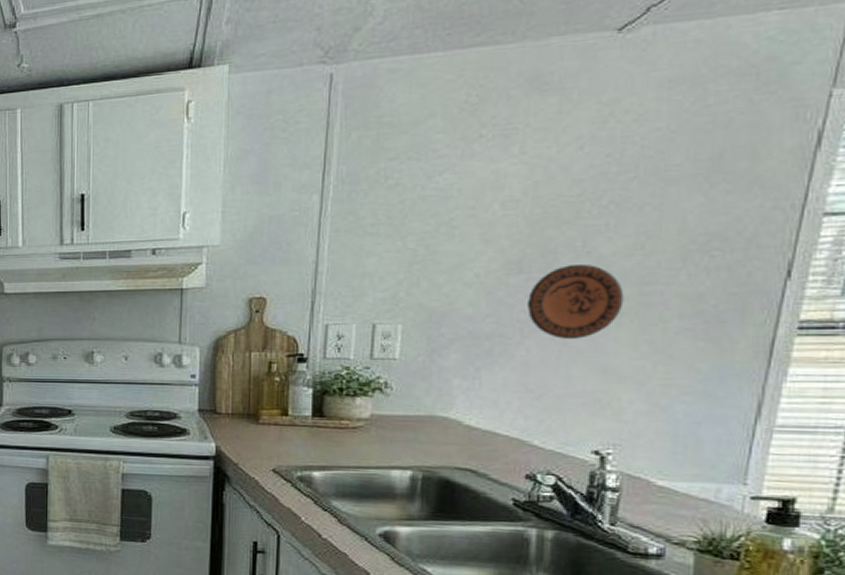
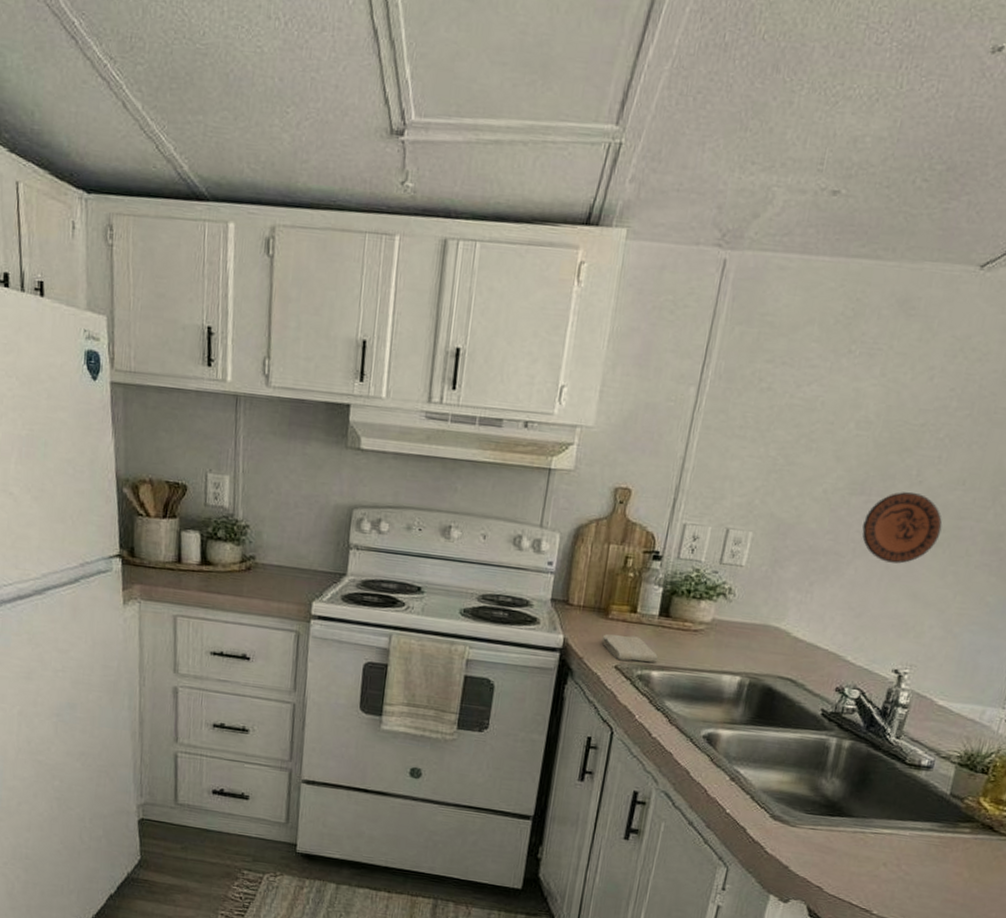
washcloth: none [255,438,318,464] -> present [602,634,659,663]

